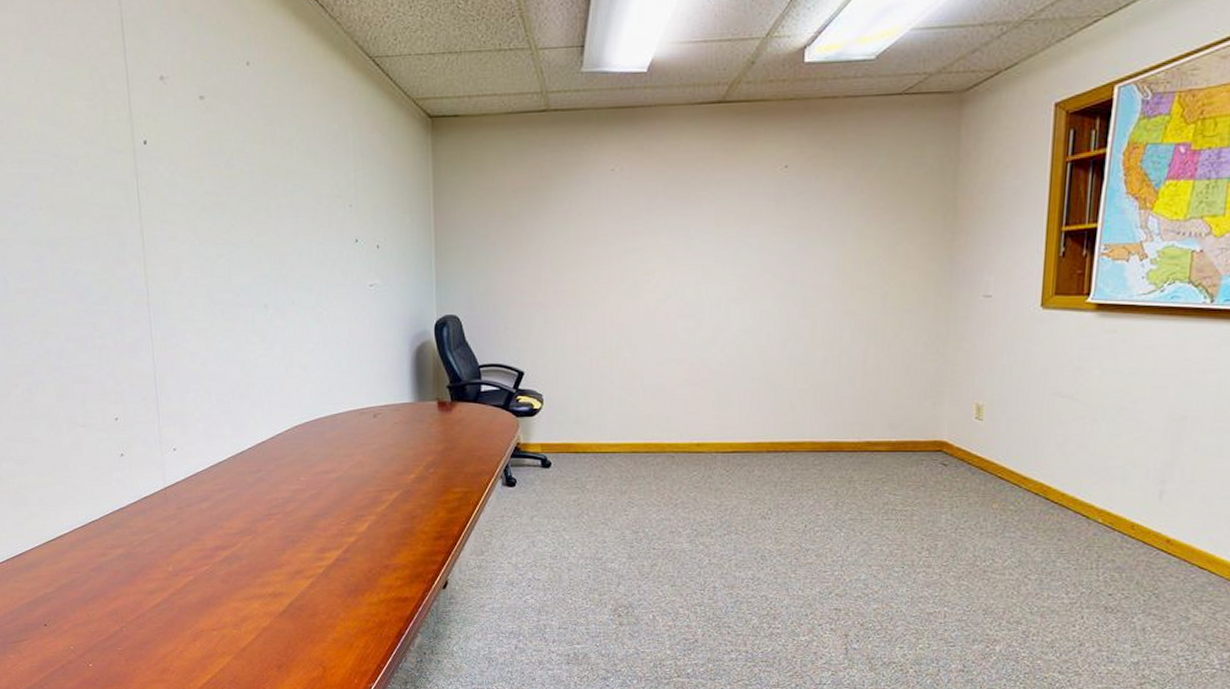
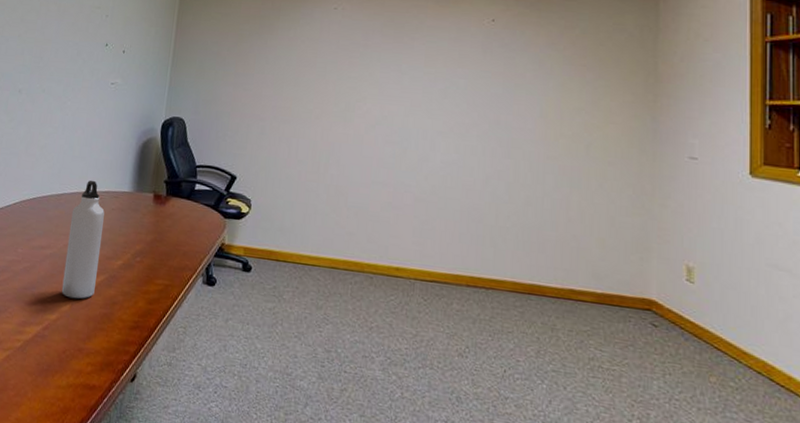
water bottle: none [351,395,391,519] -> present [61,180,105,299]

